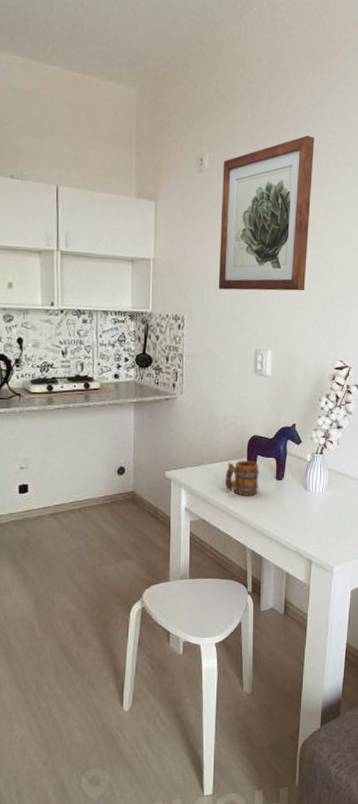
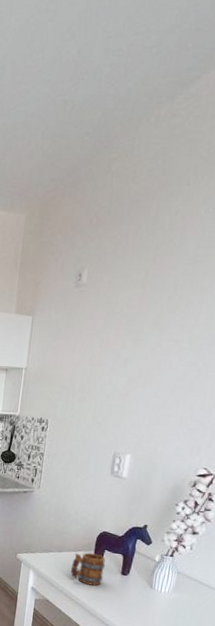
wall art: present [218,135,314,291] -> none [83,242,203,399]

